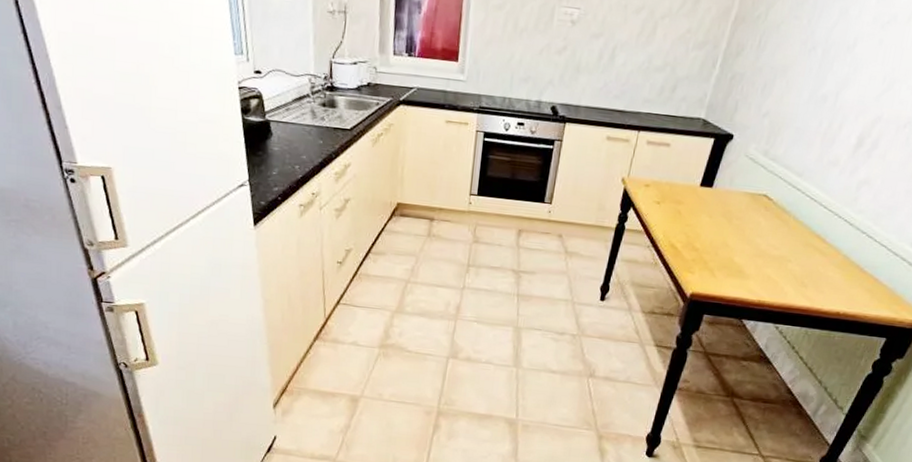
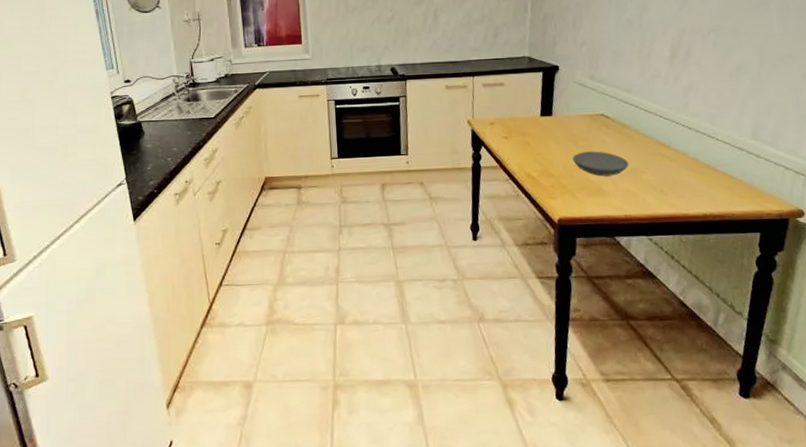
bowl: none [721,230,778,260] -> present [573,151,629,177]

